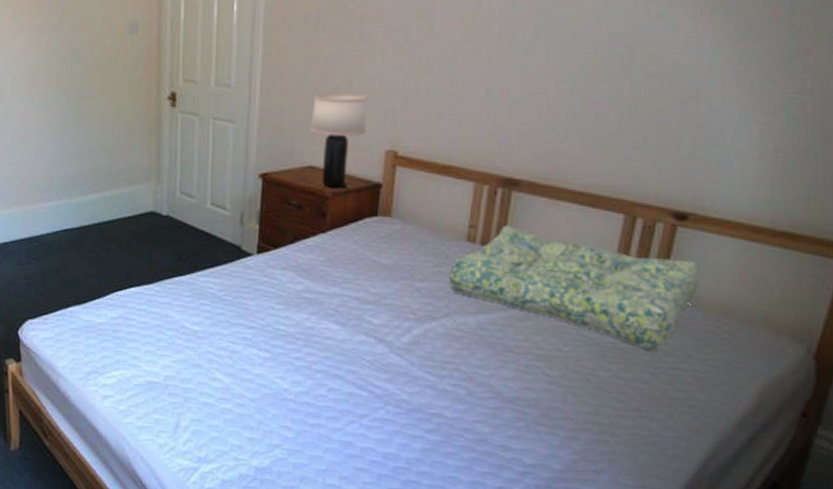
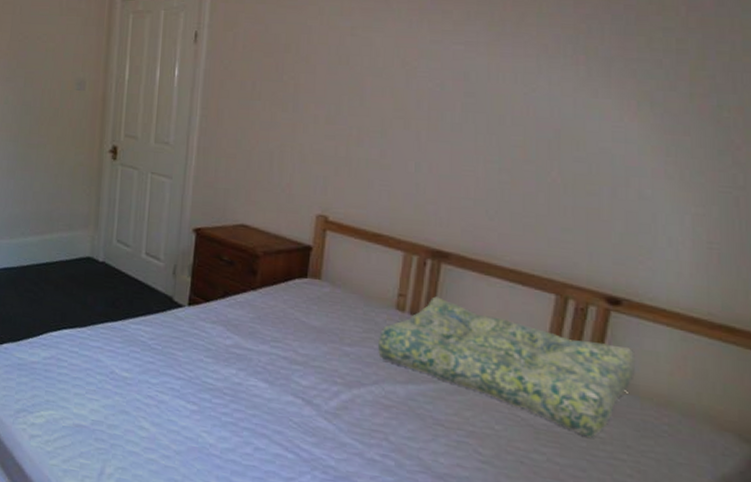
table lamp: present [309,92,368,188] -> none [243,156,300,248]

